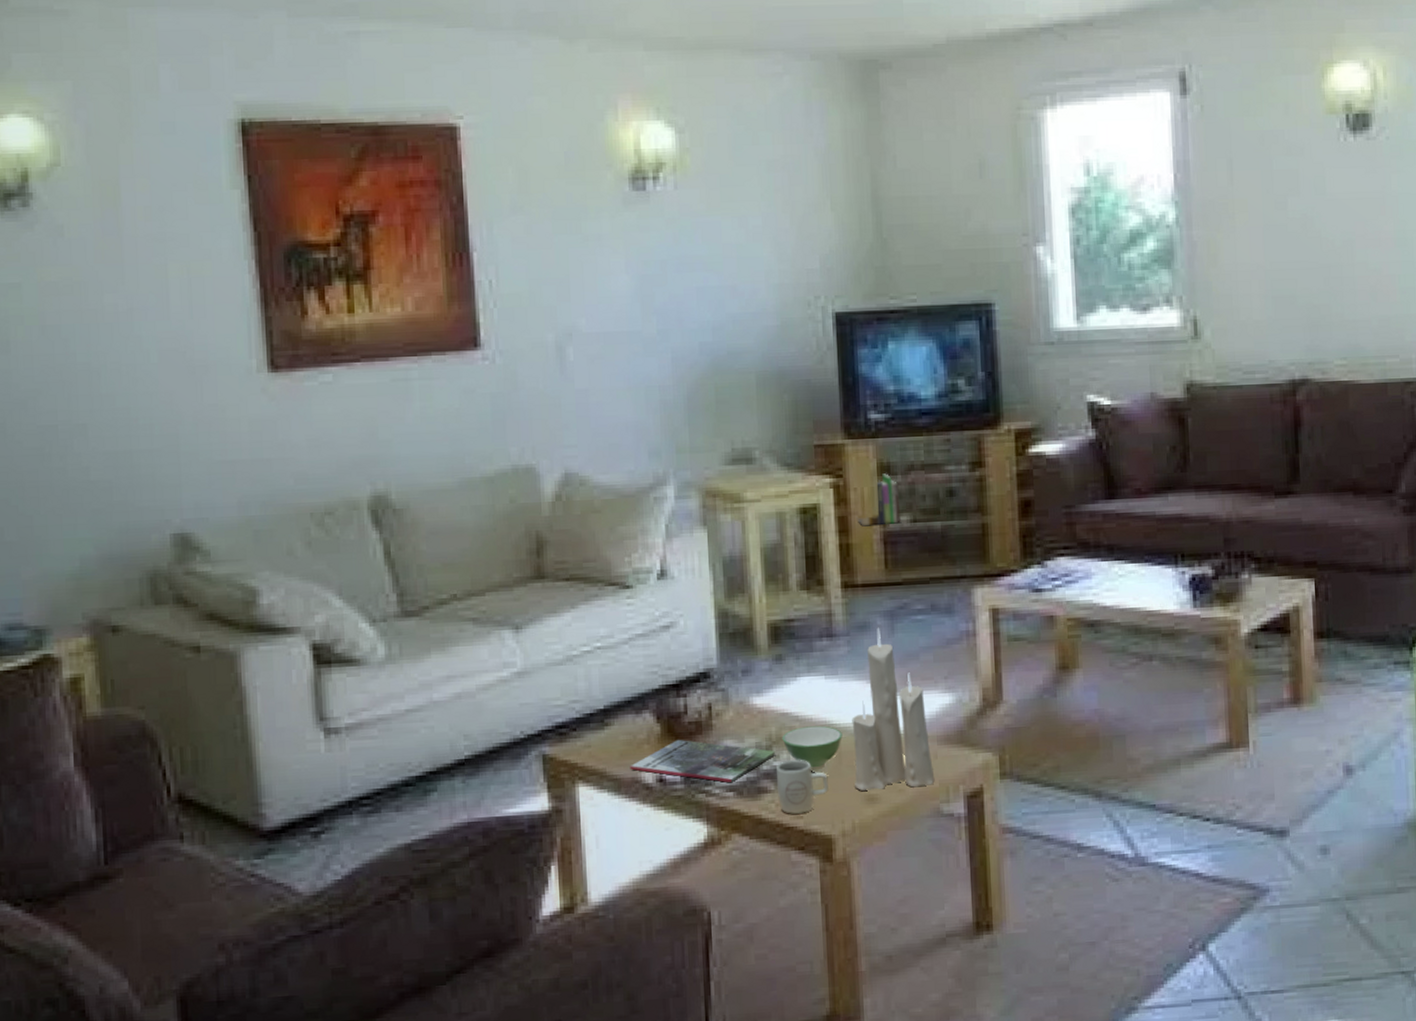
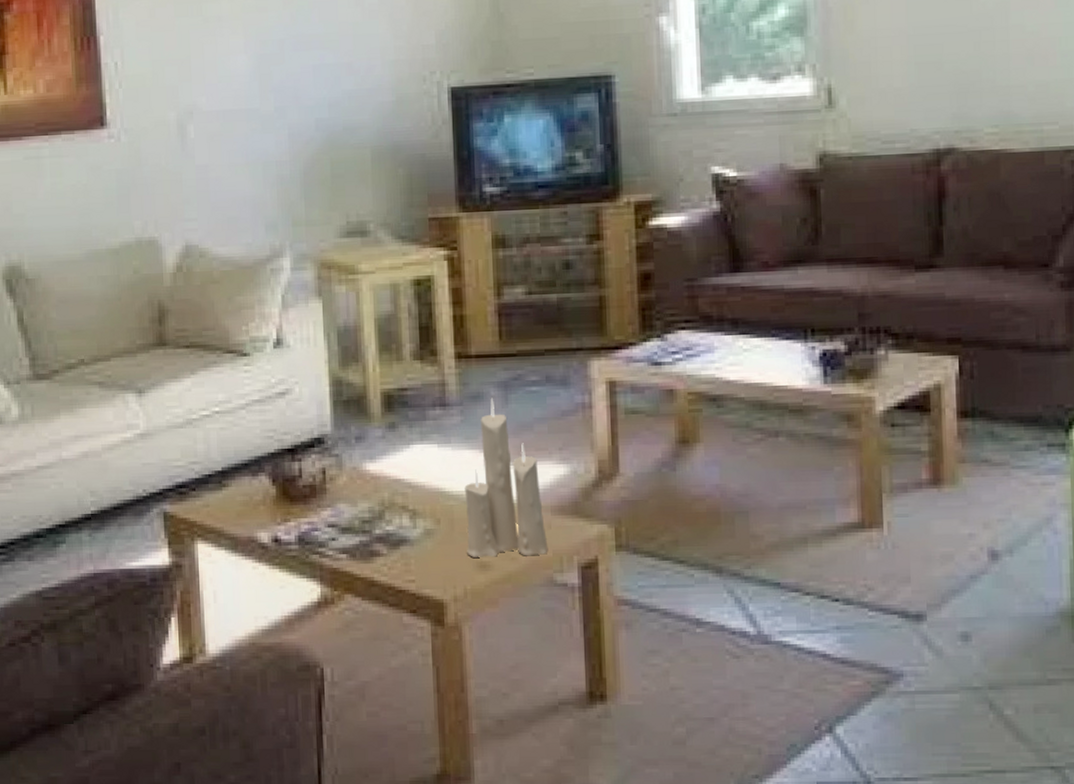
magazine: present [630,739,776,783] -> none [246,501,389,546]
mug: present [776,760,829,814] -> none [388,525,441,578]
bowl: present [782,725,843,771] -> none [394,493,455,536]
books: present [856,473,901,527] -> none [470,246,515,298]

